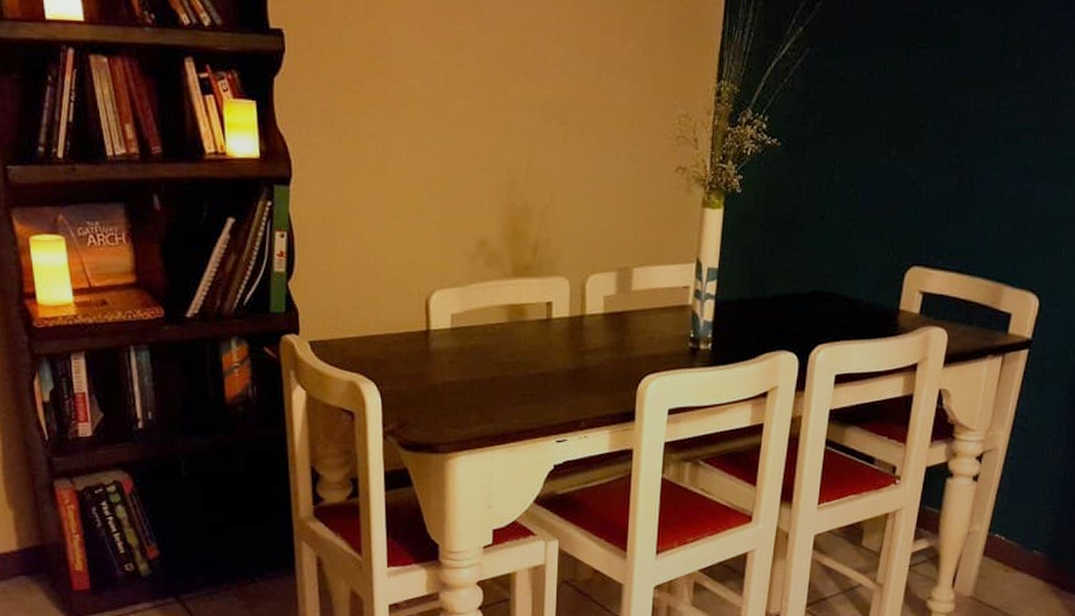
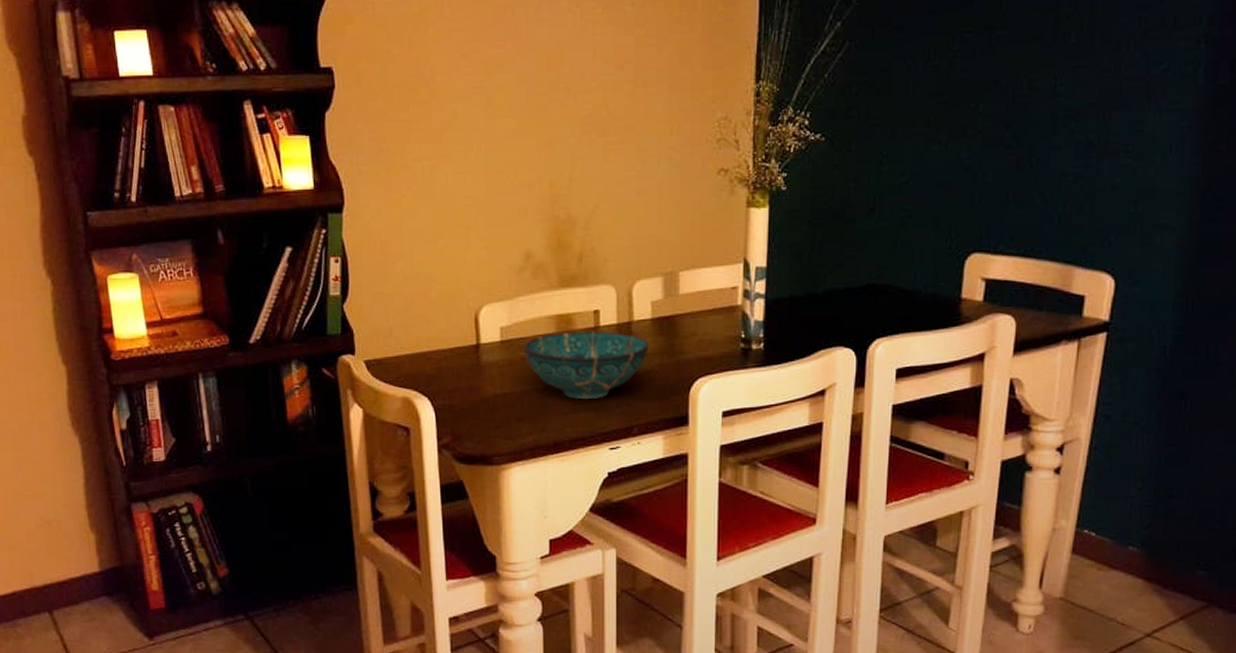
decorative bowl: none [473,322,600,391] -> present [523,331,649,399]

